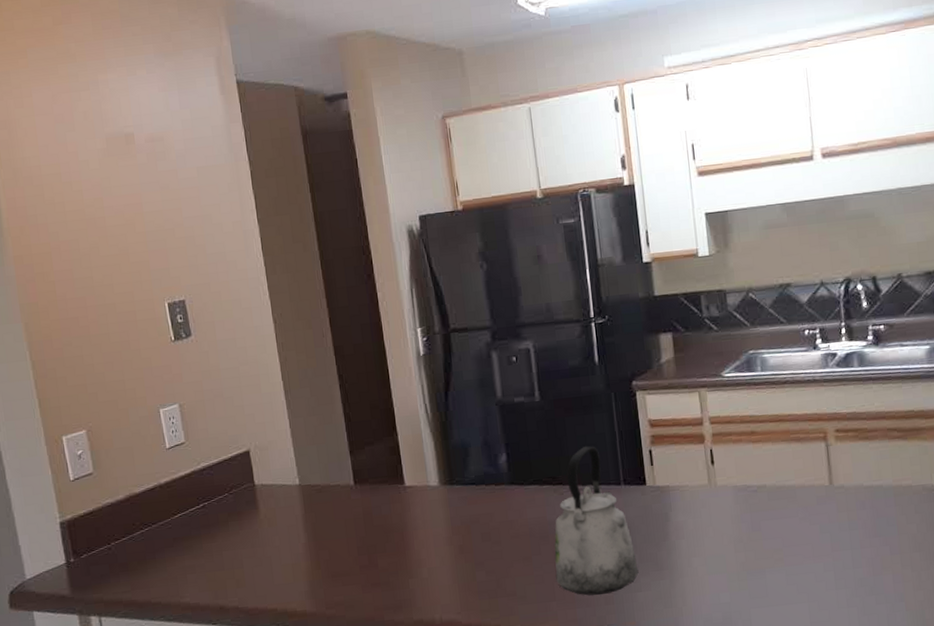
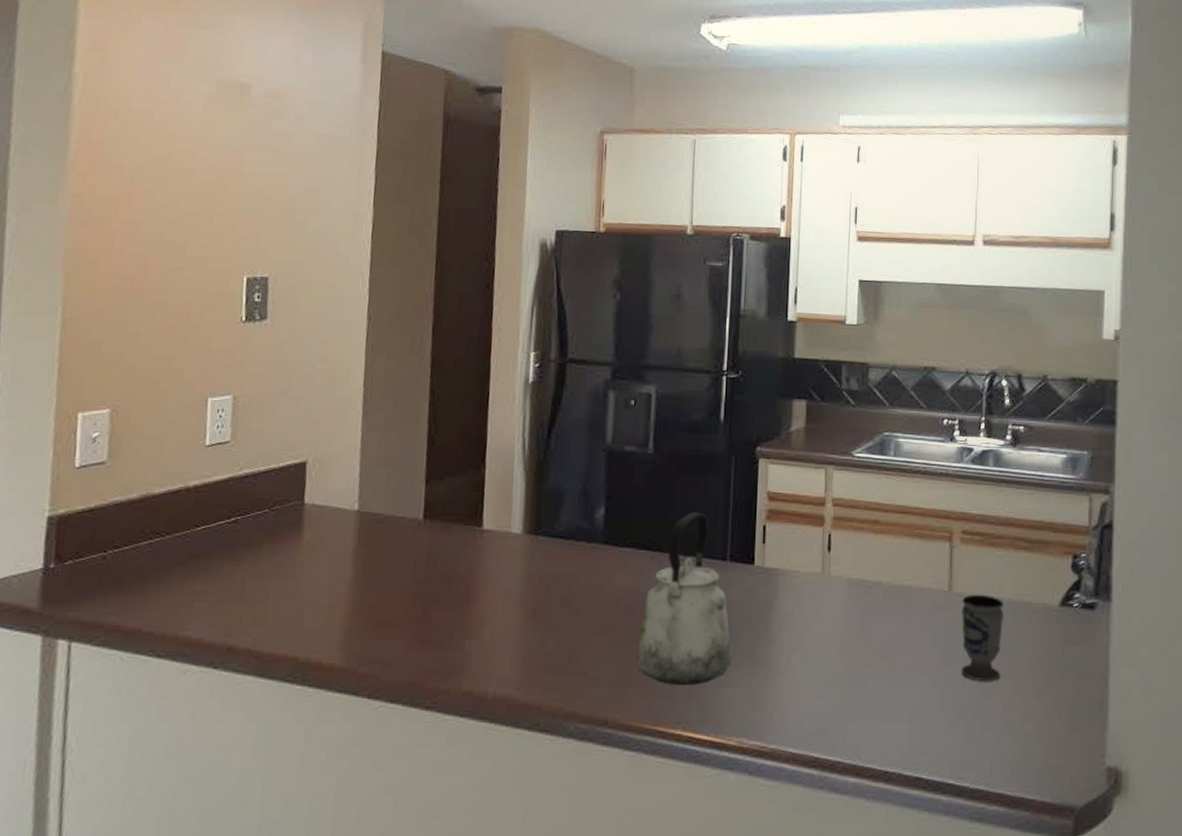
cup: none [843,484,889,561] -> present [961,594,1004,682]

